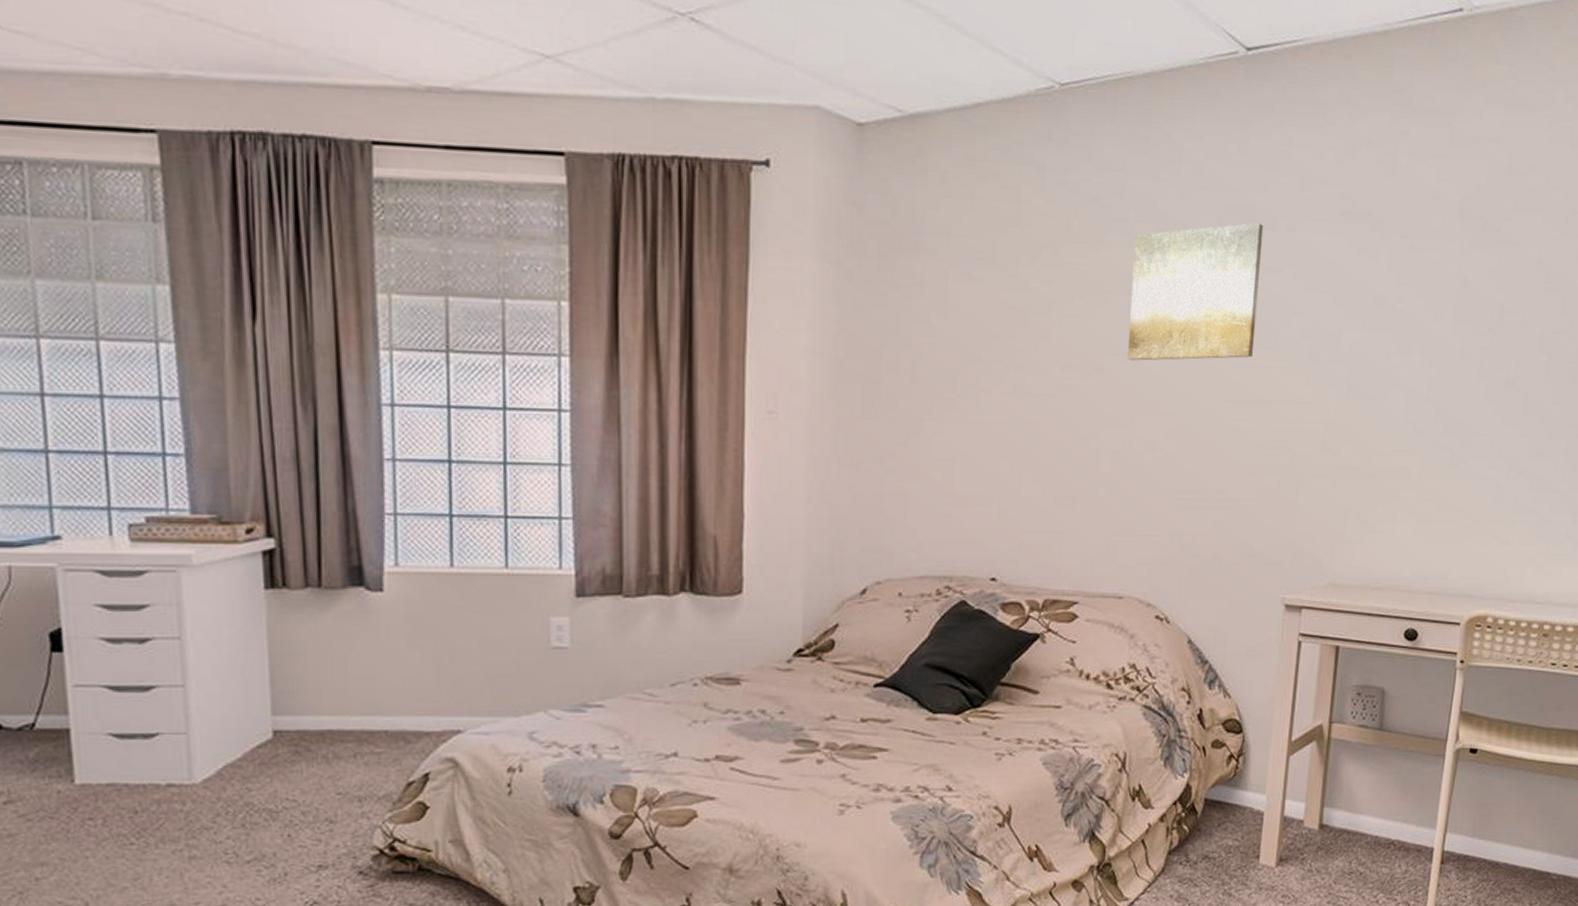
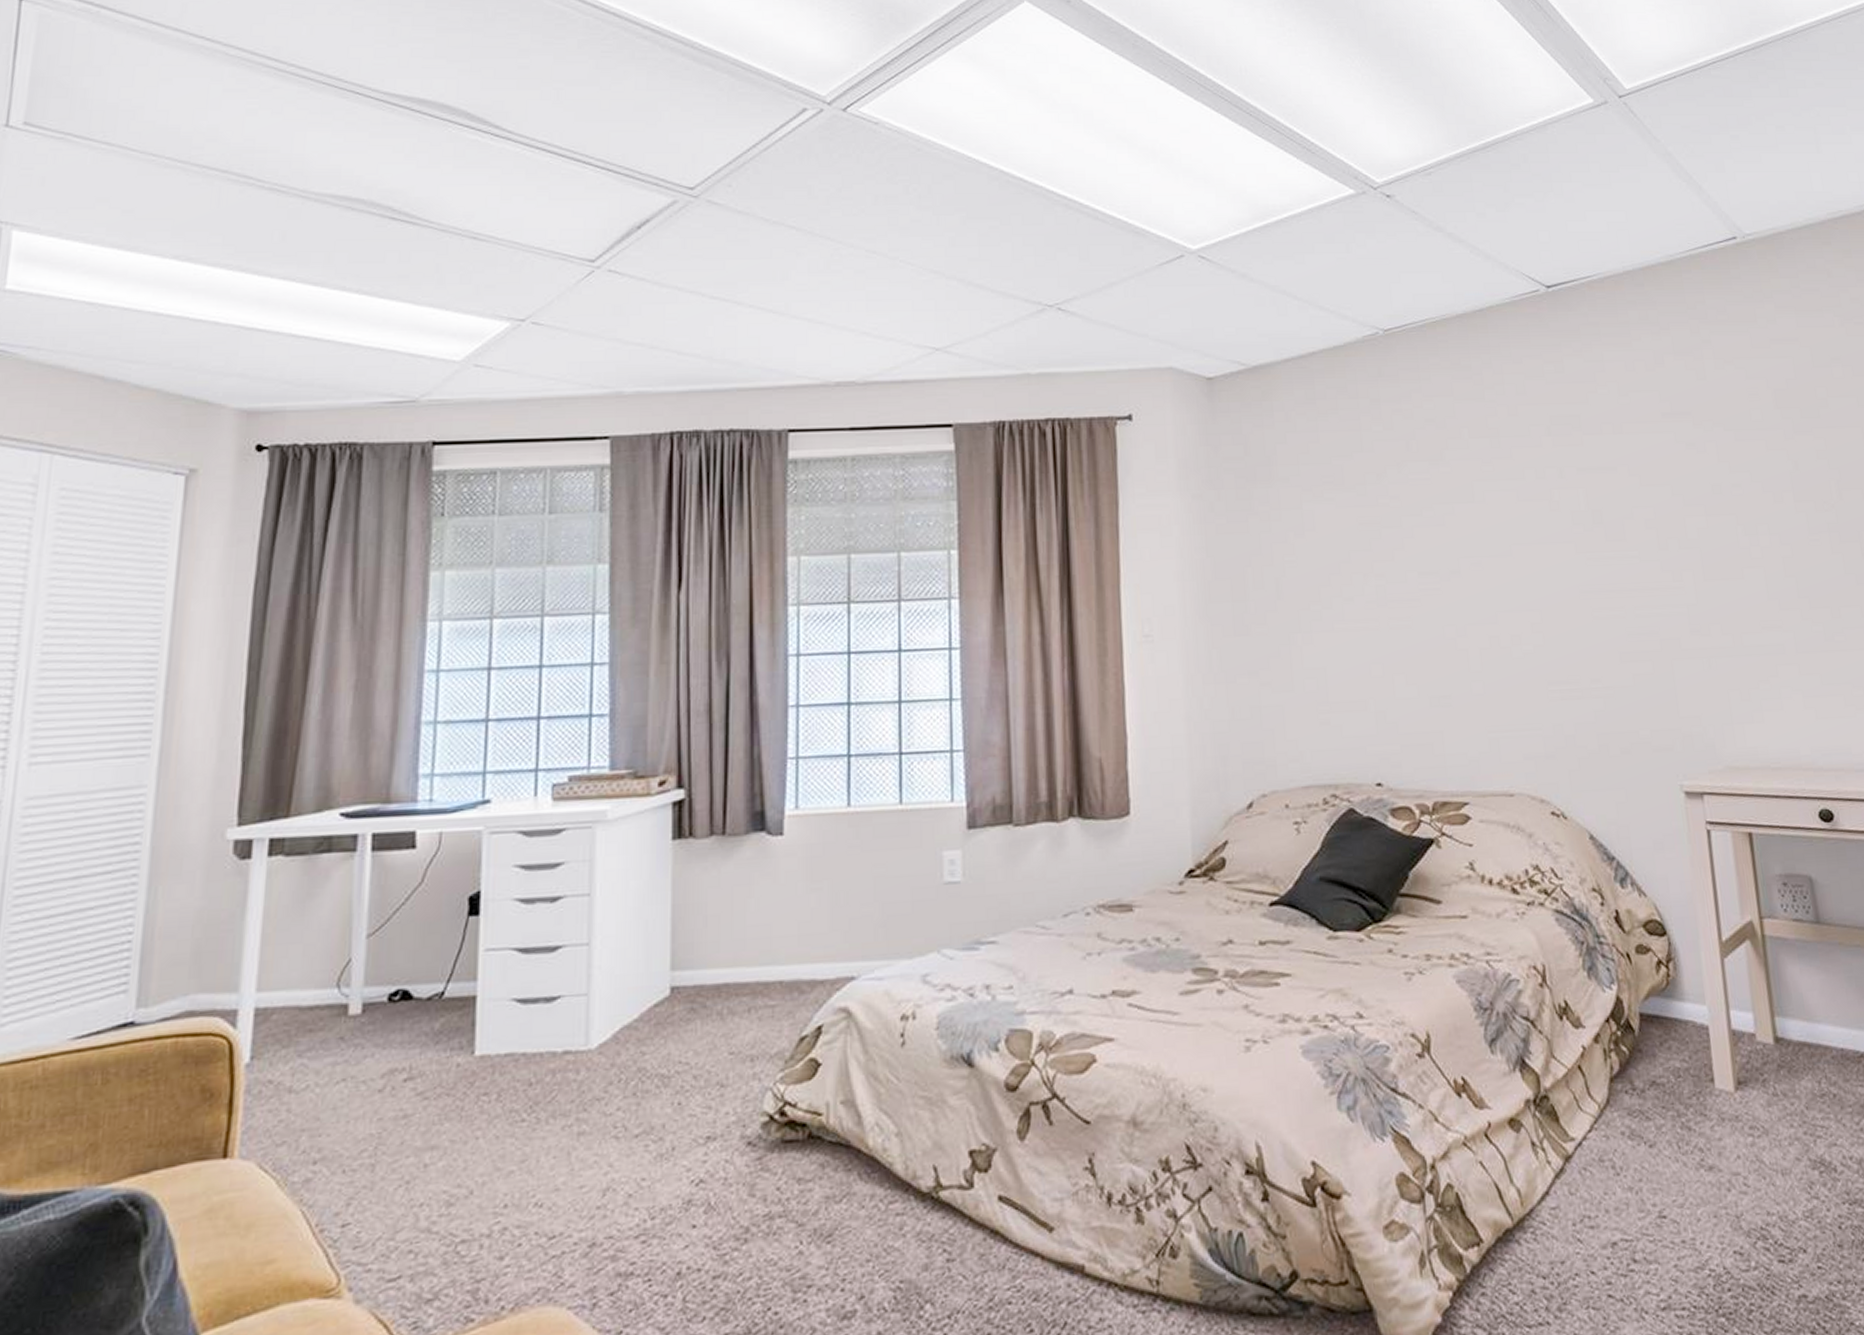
wall art: present [1127,222,1264,361] -> none [1471,429,1603,562]

